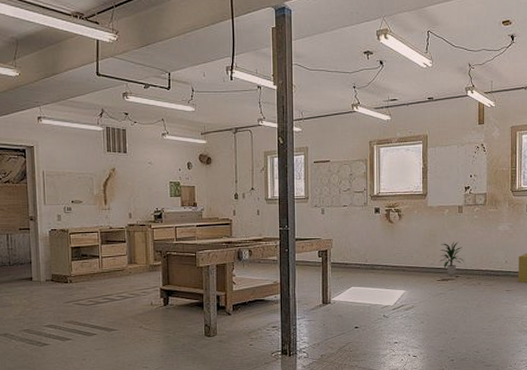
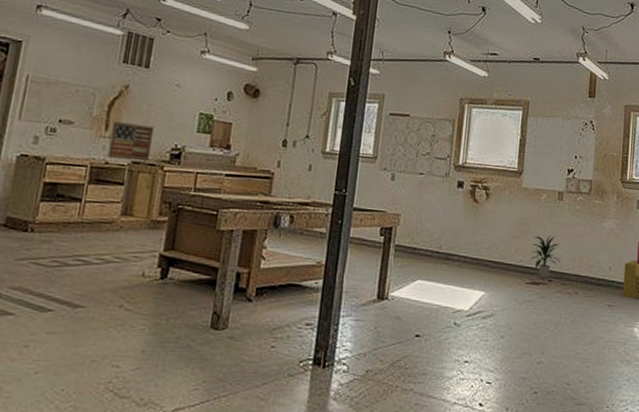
wall art: none [109,196,140,224] -> present [107,121,155,162]

